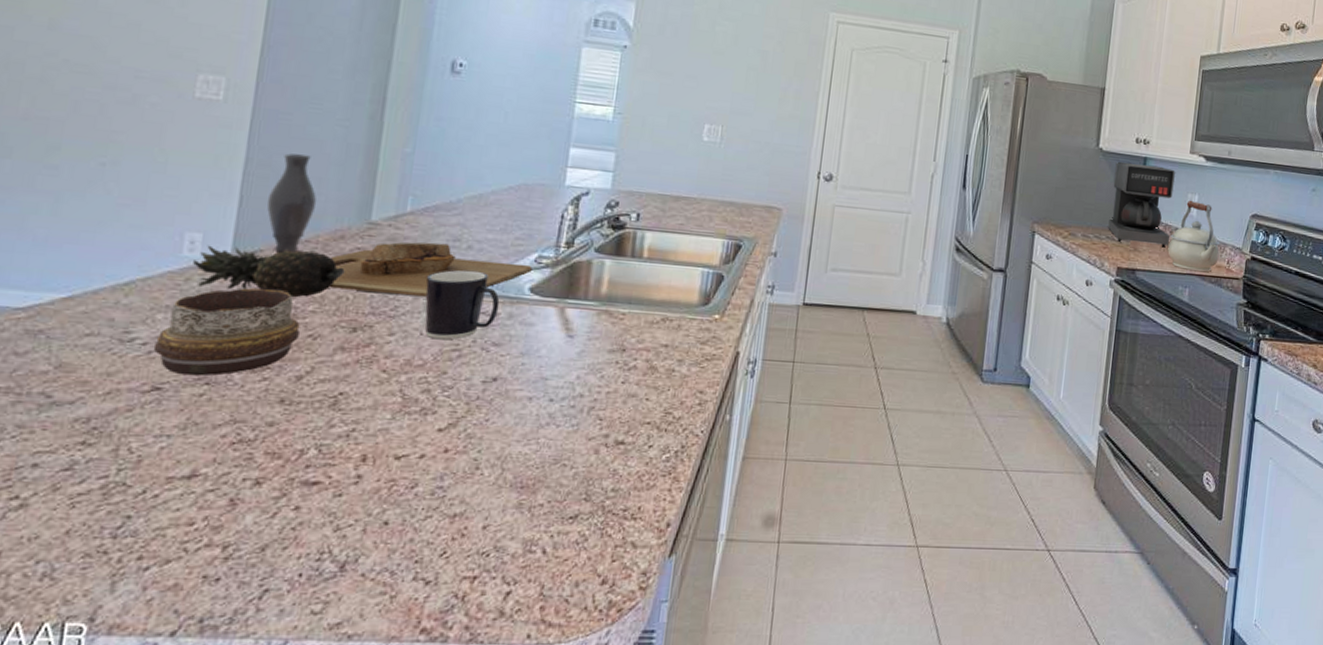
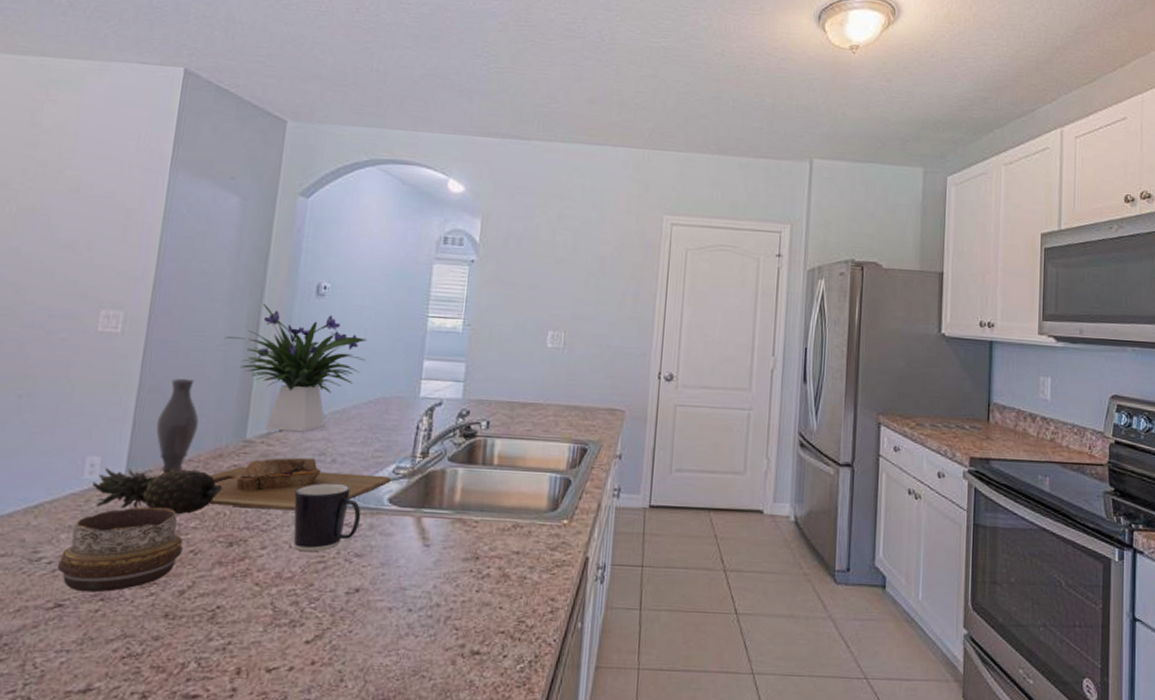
flower arrangement: none [345,77,507,217] -> present [224,303,366,432]
coffee maker: present [1107,162,1175,248] -> none [956,347,1024,435]
kettle: present [1167,200,1220,273] -> none [1023,383,1080,460]

